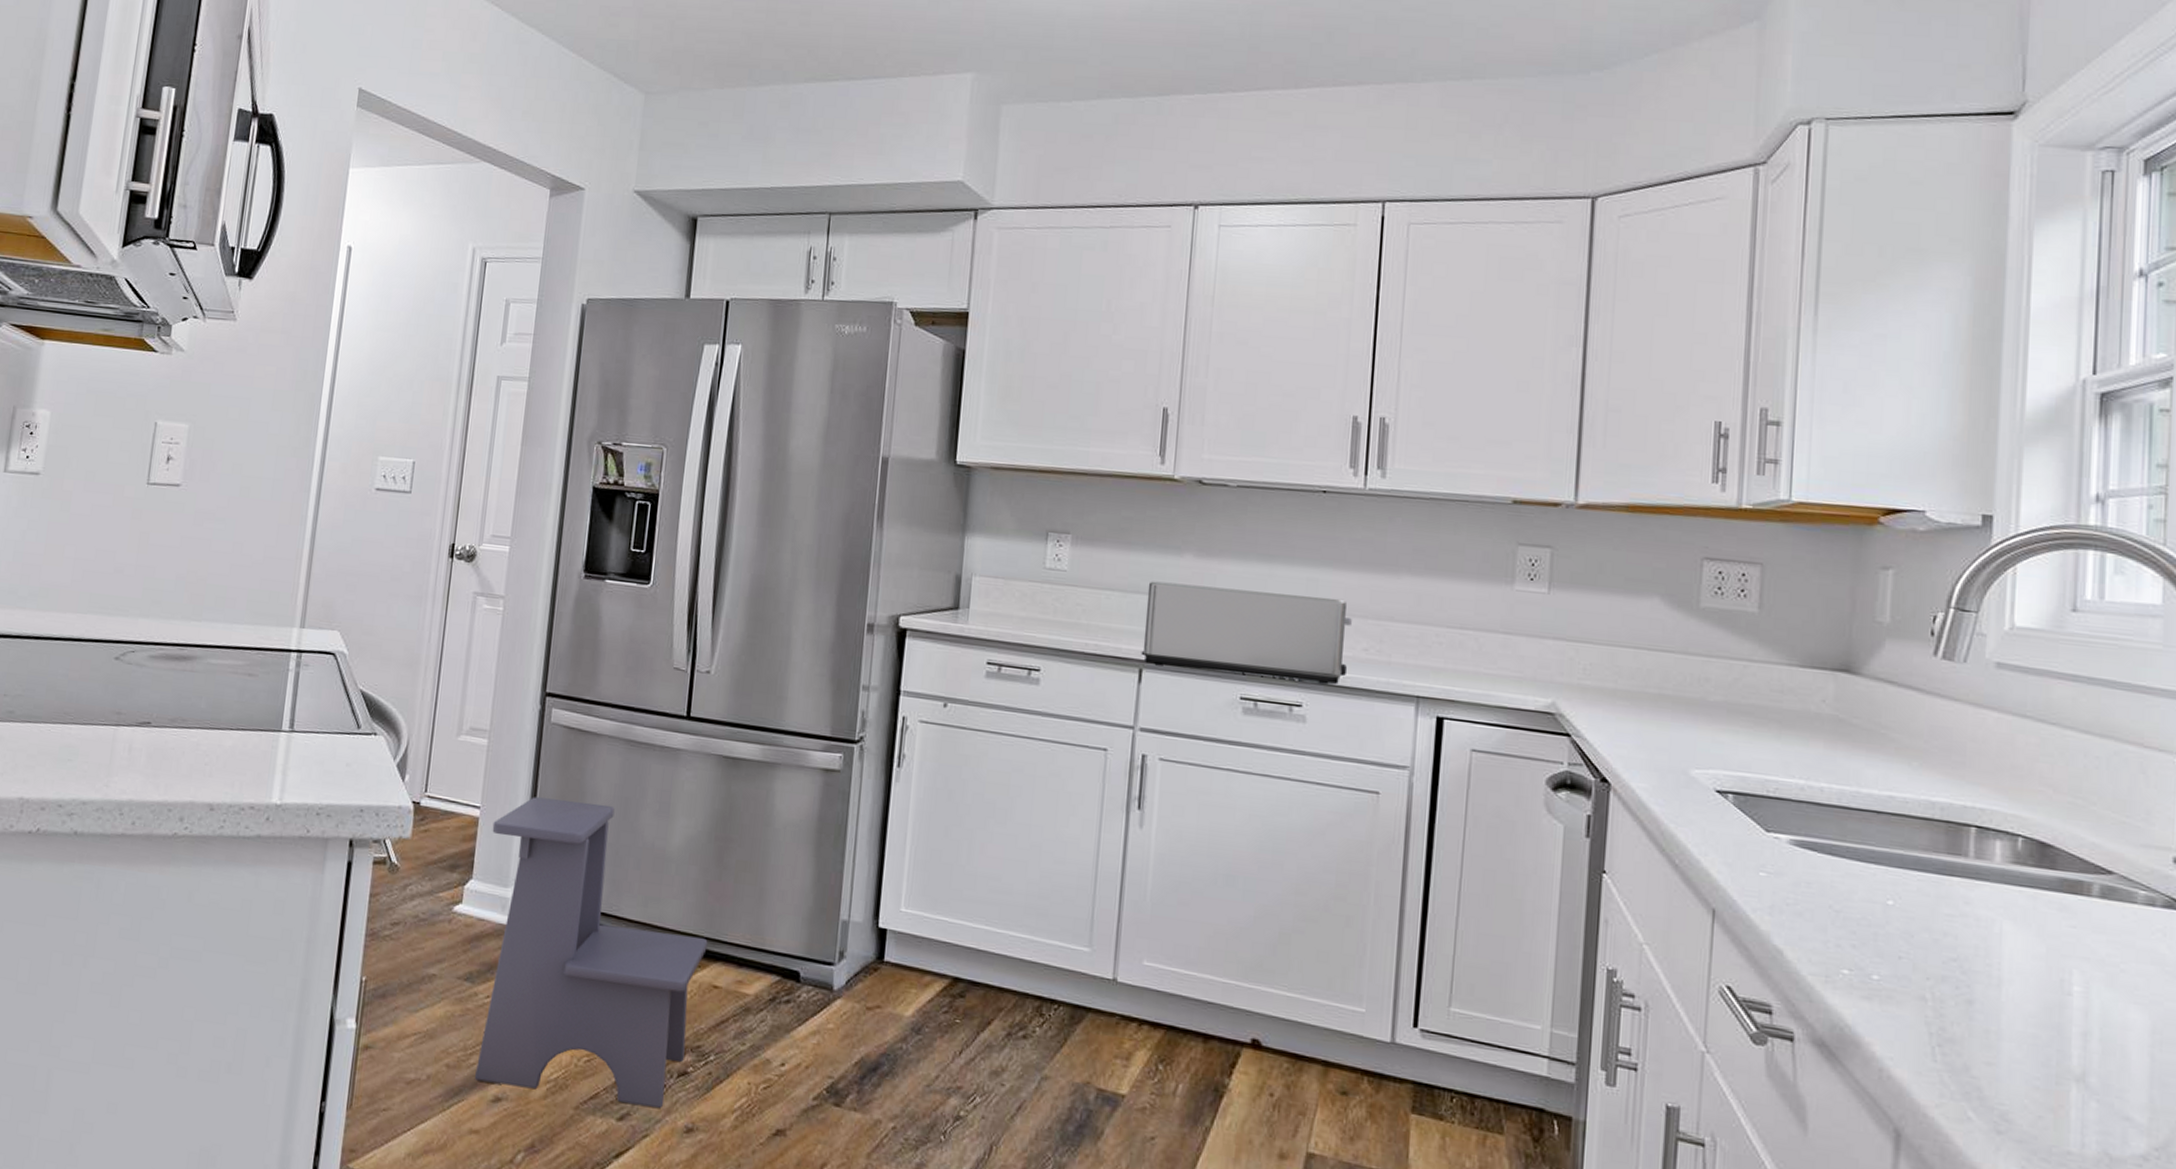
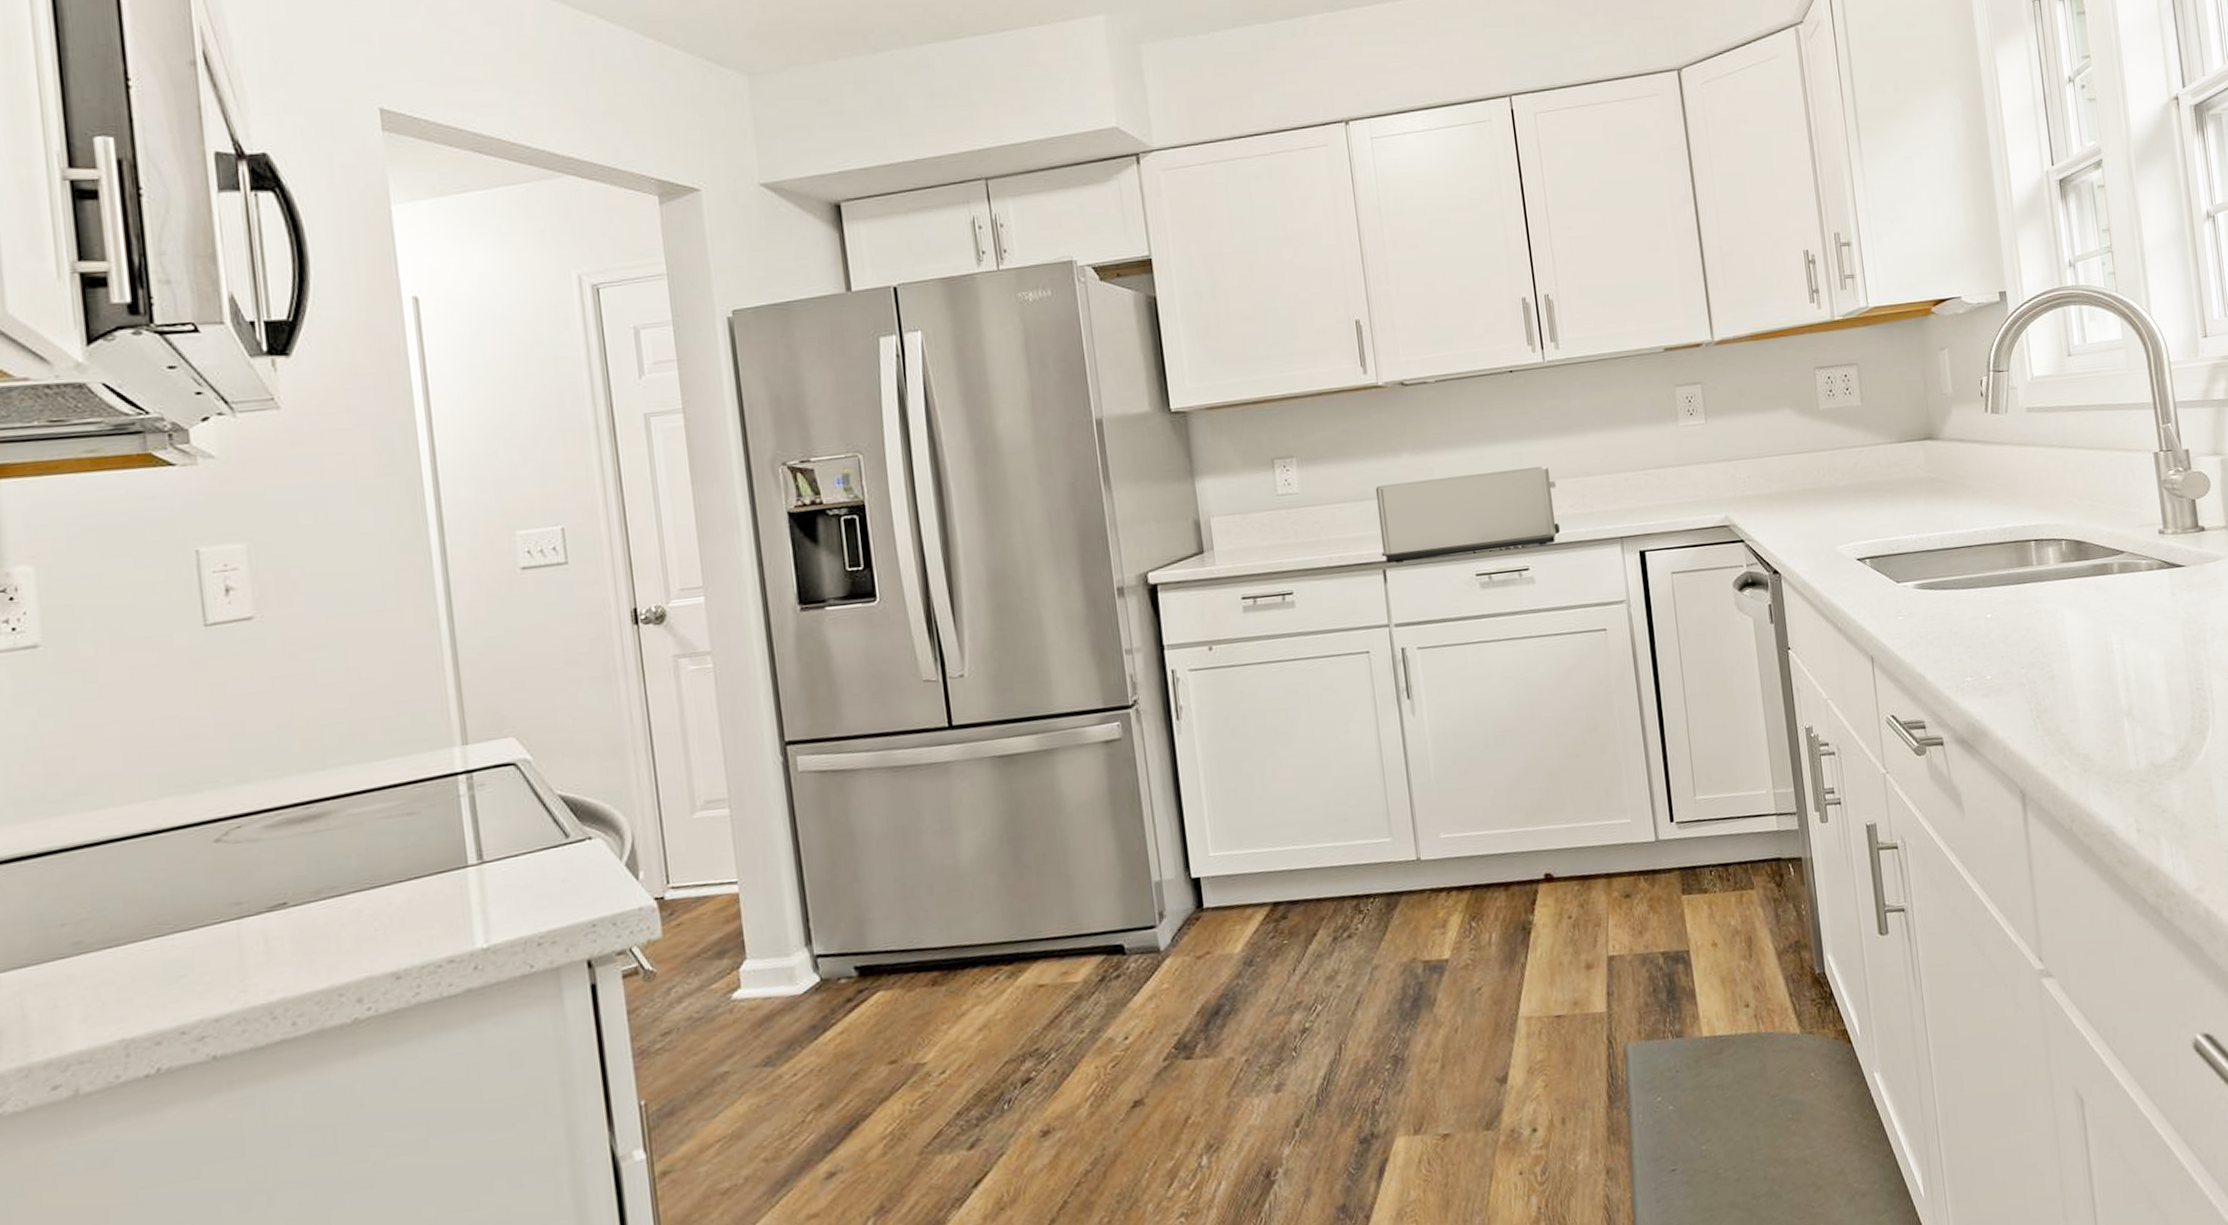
step stool: present [474,796,708,1109] -> none [756,839,1026,1164]

